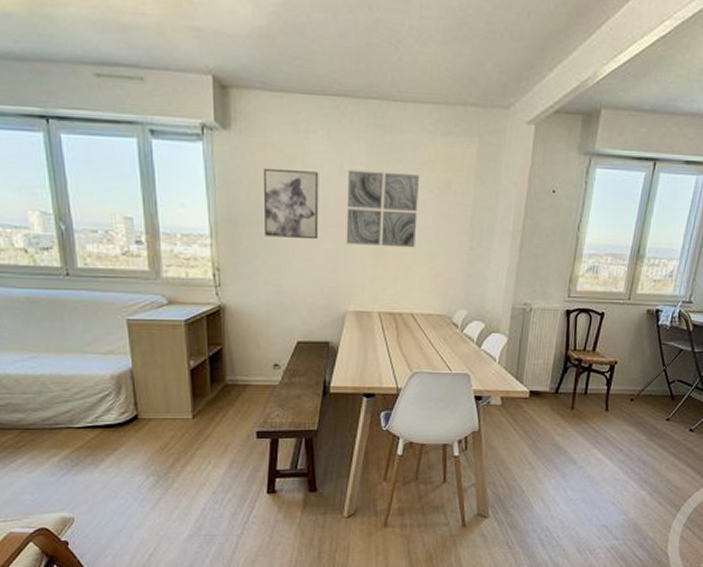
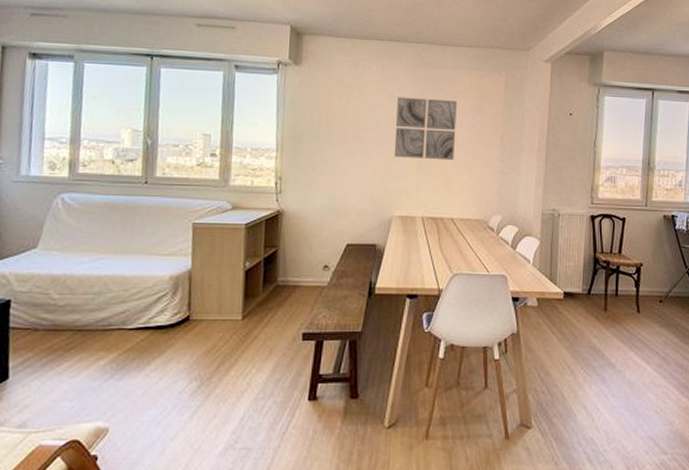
wall art: present [263,167,319,240] -> none [324,95,373,154]

